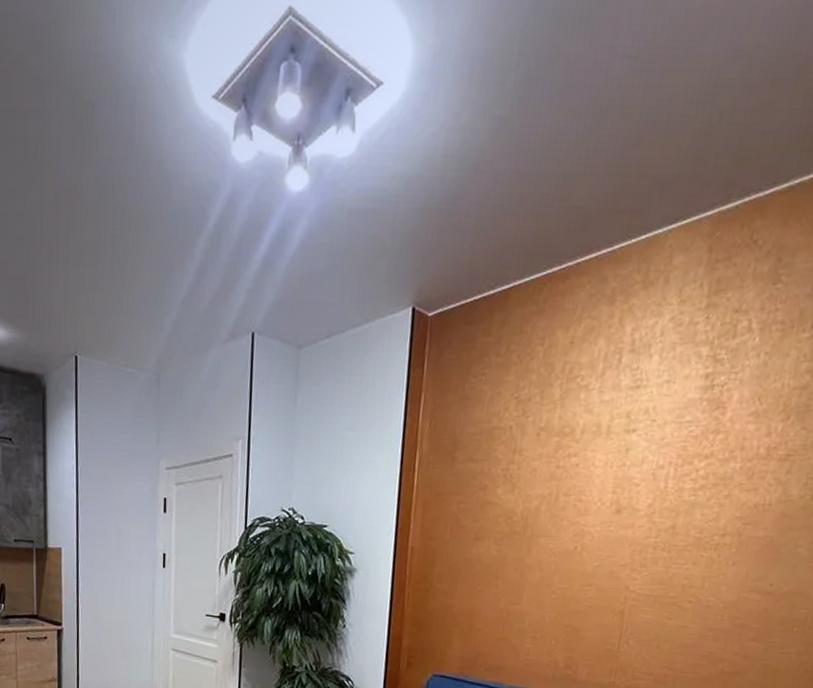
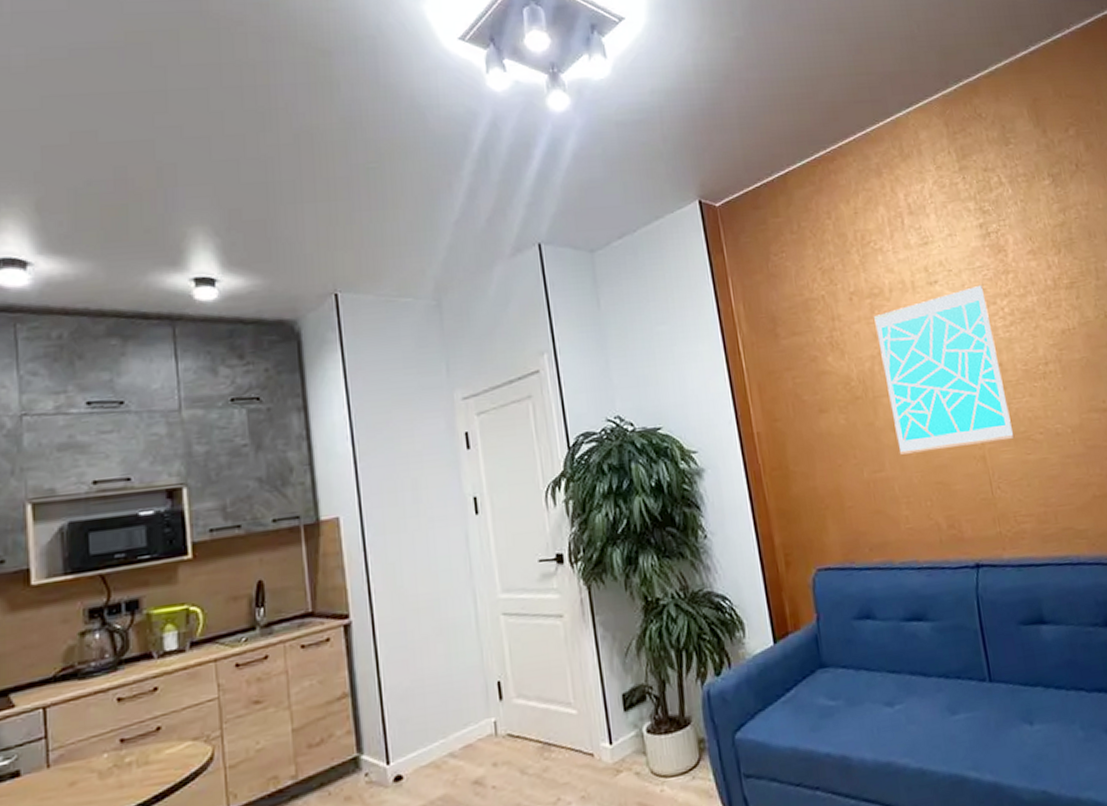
wall art: none [539,441,684,601] -> present [874,284,1015,455]

